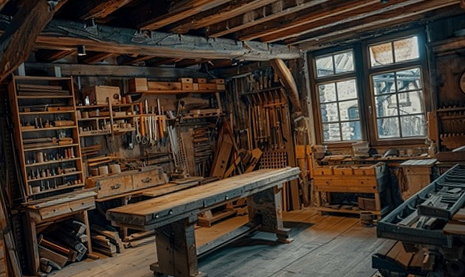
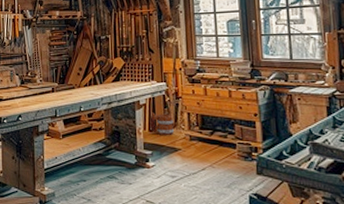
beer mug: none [287,194,309,214] -> present [150,112,175,136]

